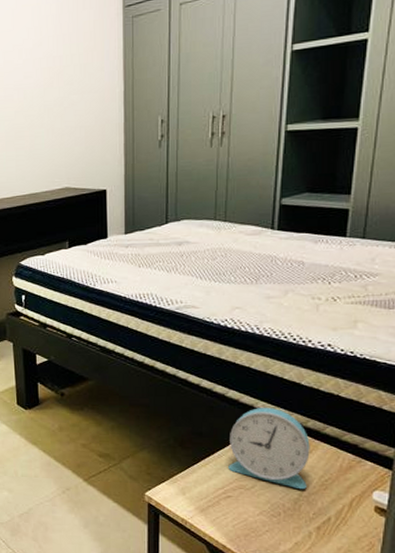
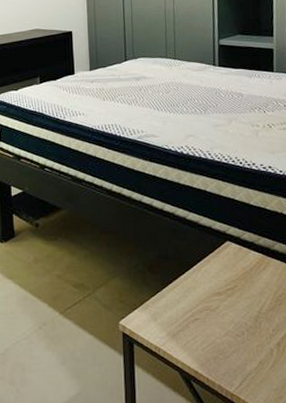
alarm clock: present [228,407,310,490] -> none [193,227,264,307]

